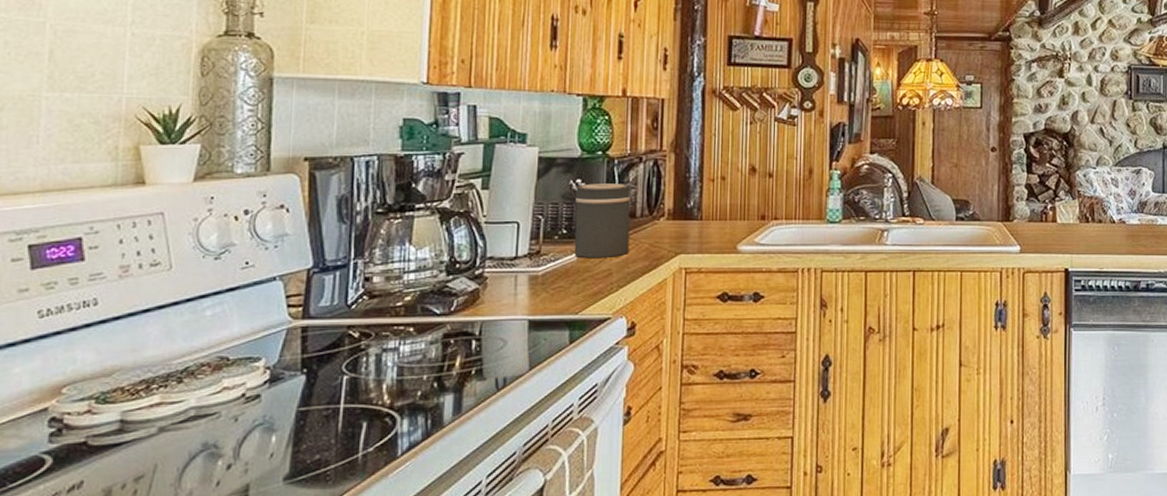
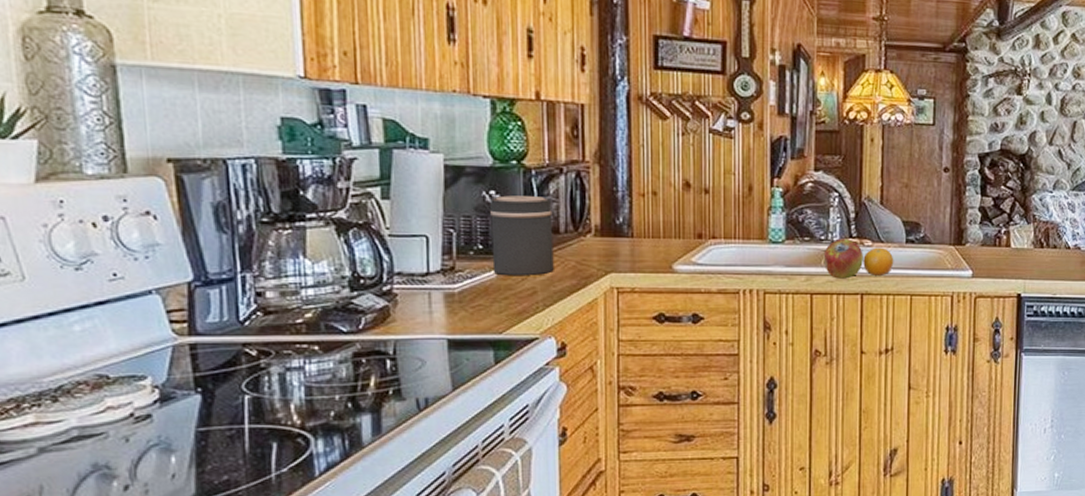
fruit: none [877,217,915,256] -> present [823,239,863,279]
fruit: none [915,225,945,252] -> present [863,247,894,275]

